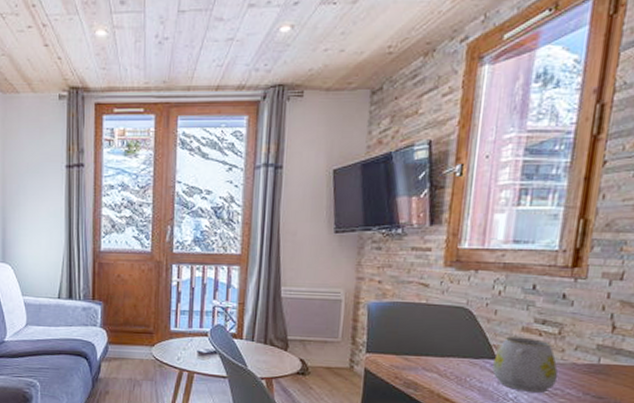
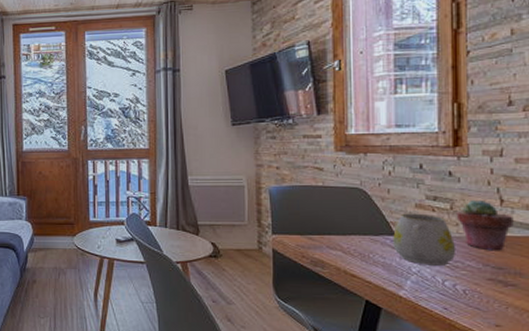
potted succulent: none [563,325,623,380] -> present [456,199,514,251]

